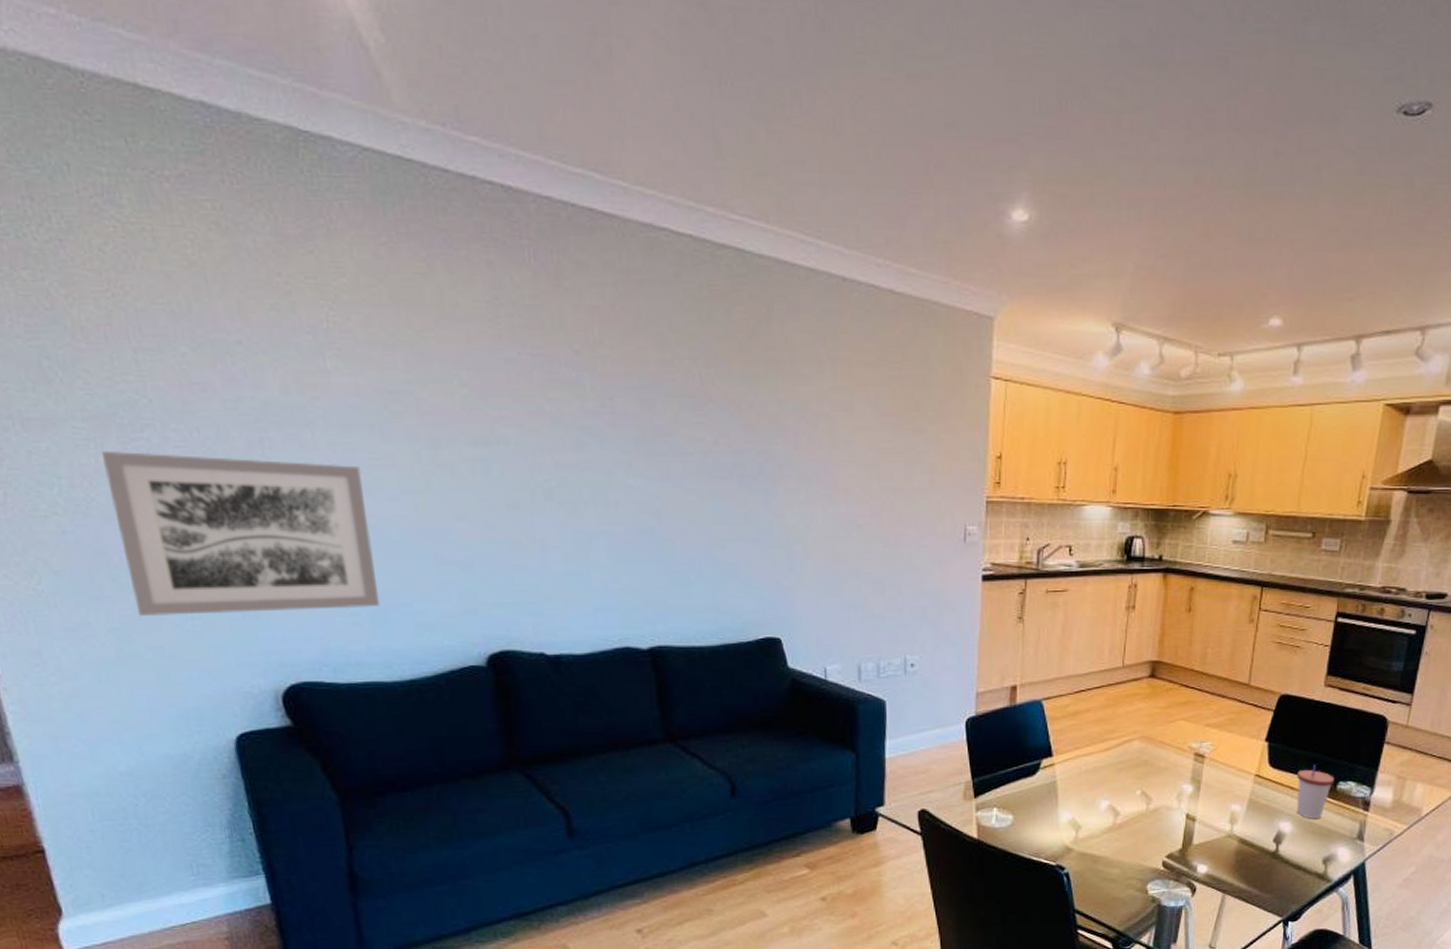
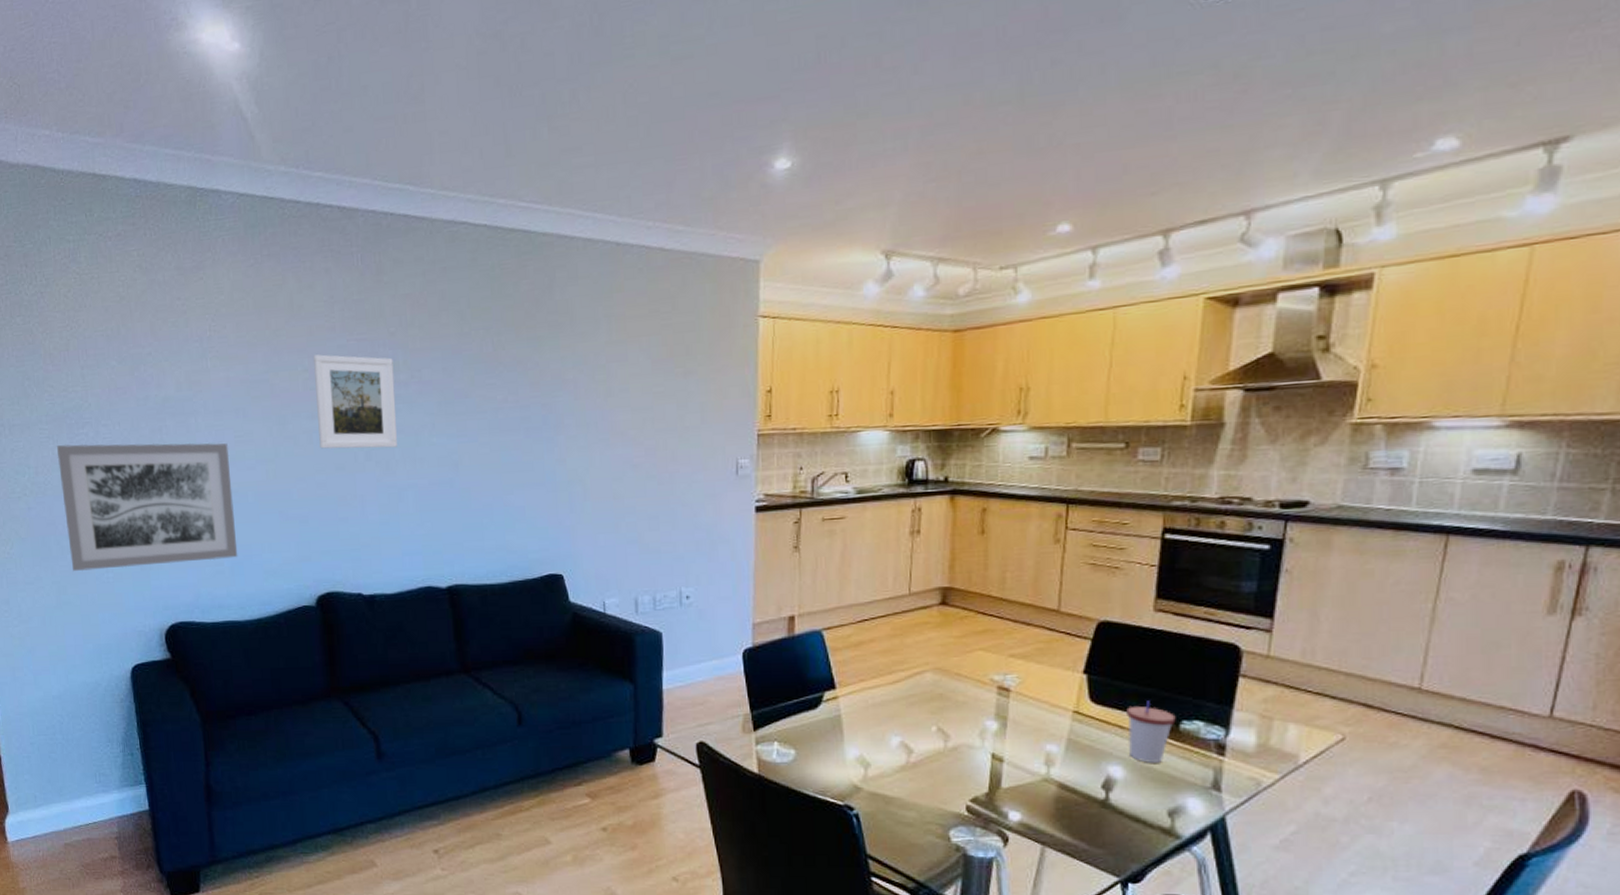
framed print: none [474,367,585,487] -> present [313,354,397,449]

